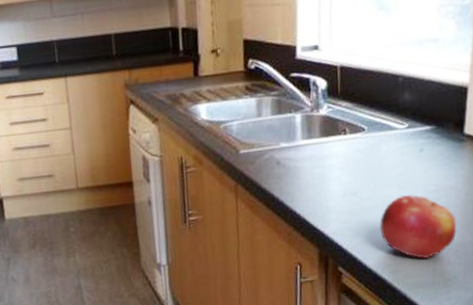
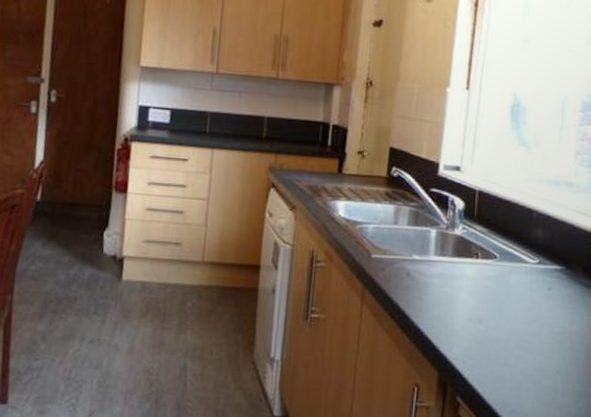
fruit: present [380,195,457,259] -> none [502,332,579,405]

